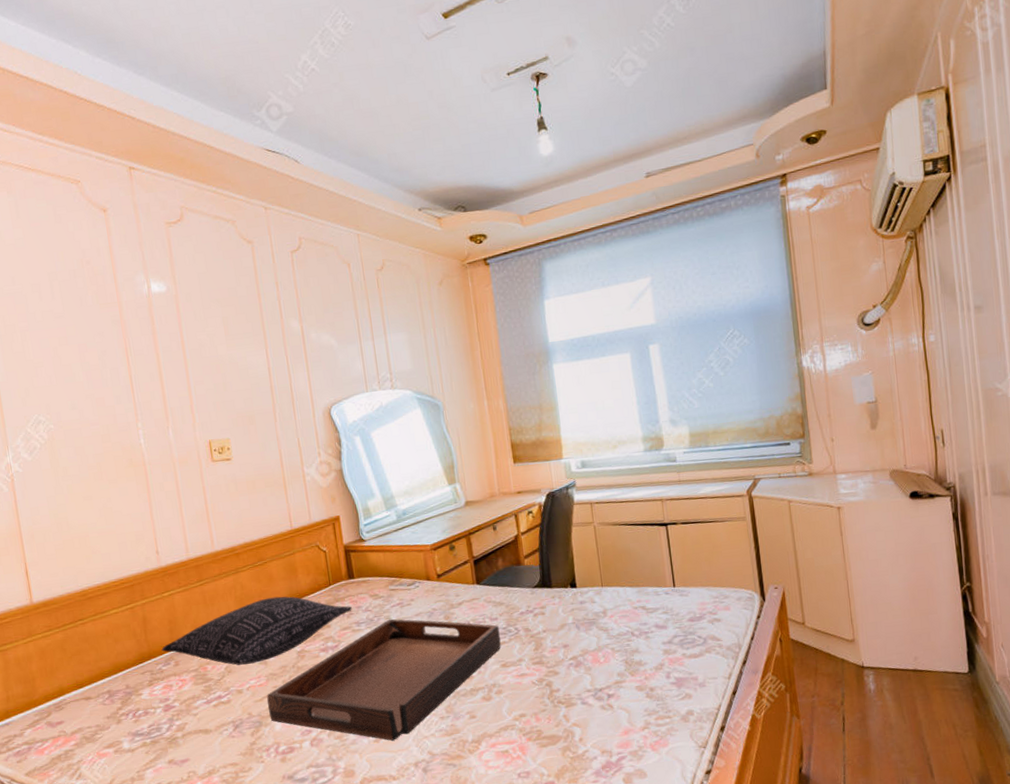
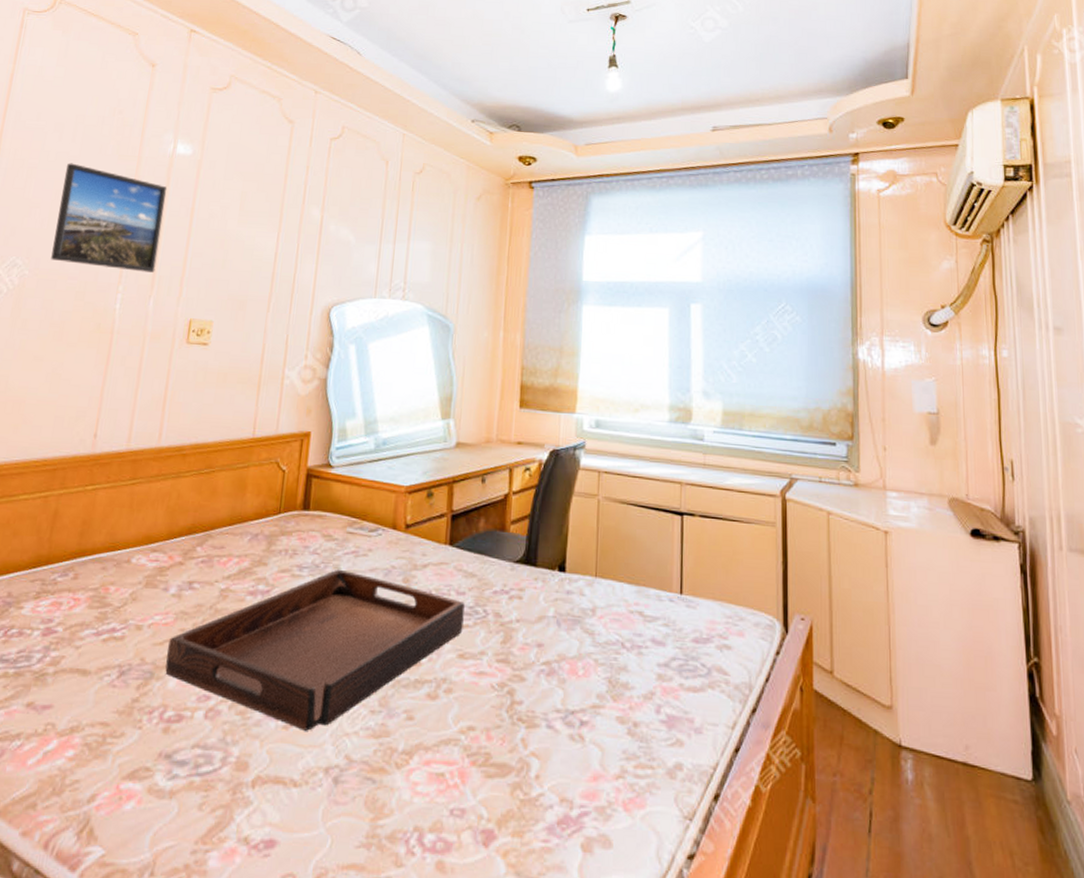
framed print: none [54,319,166,412] -> present [51,163,168,273]
pillow: present [161,596,352,666] -> none [63,514,298,594]

